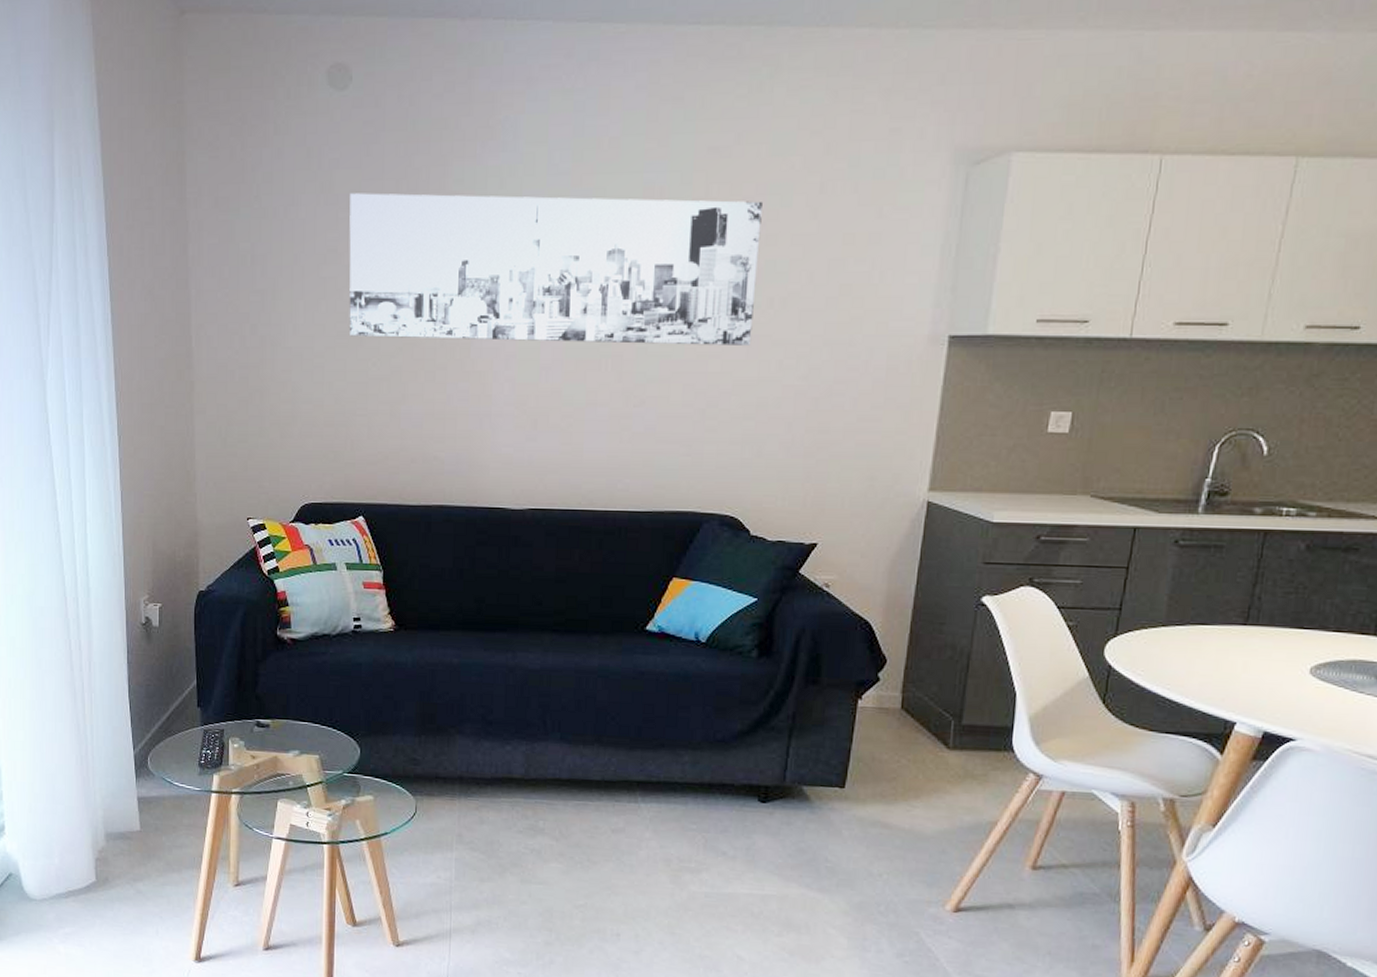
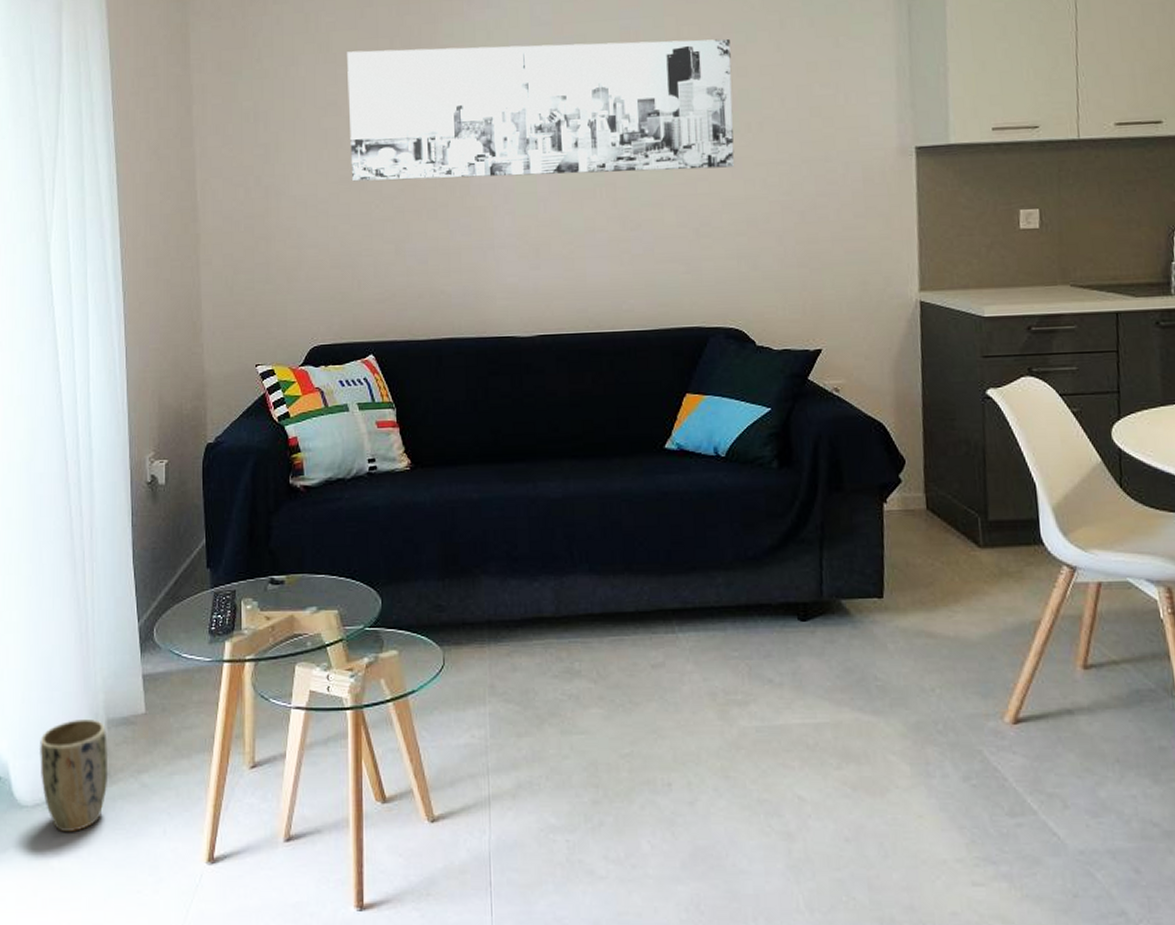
plant pot: none [45,830,107,925] -> present [38,718,109,832]

